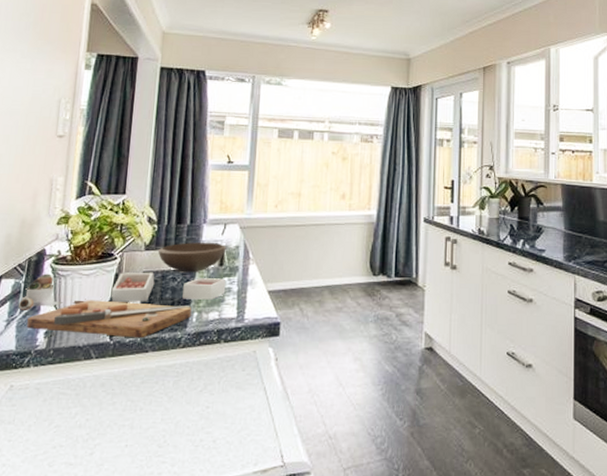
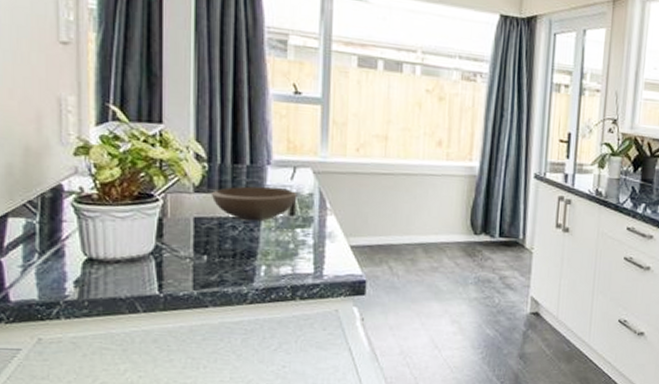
cutting board: present [18,272,226,338] -> none [36,213,299,292]

